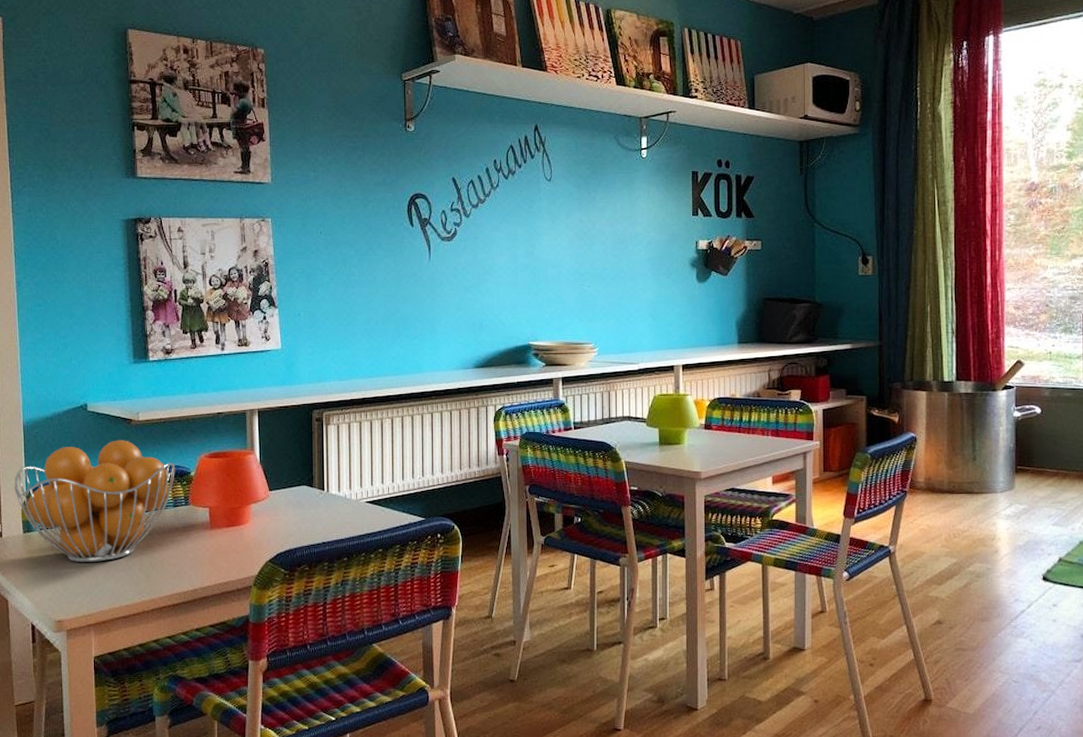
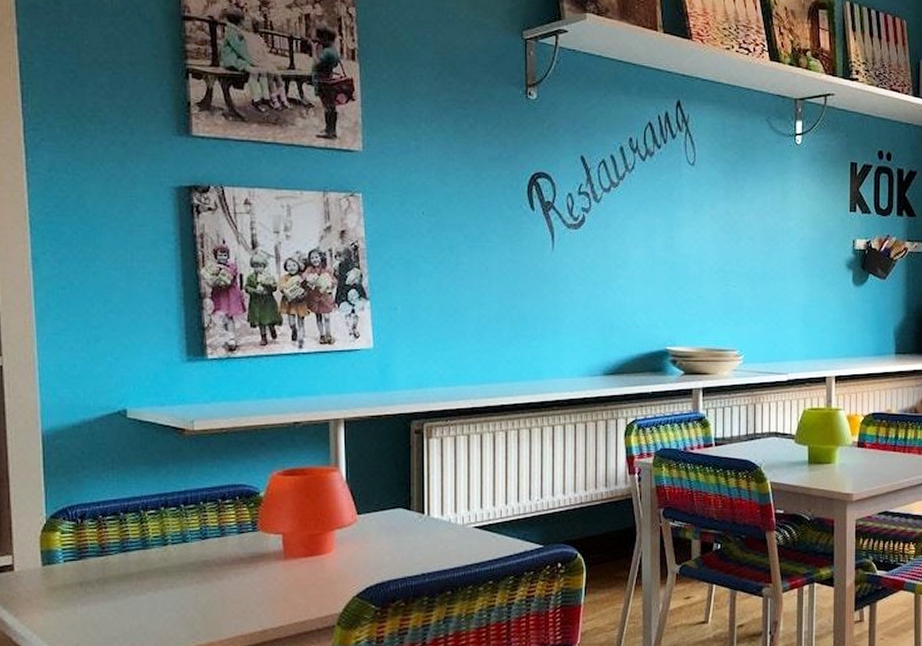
fruit basket: present [14,440,175,562] -> none [30,453,240,600]

